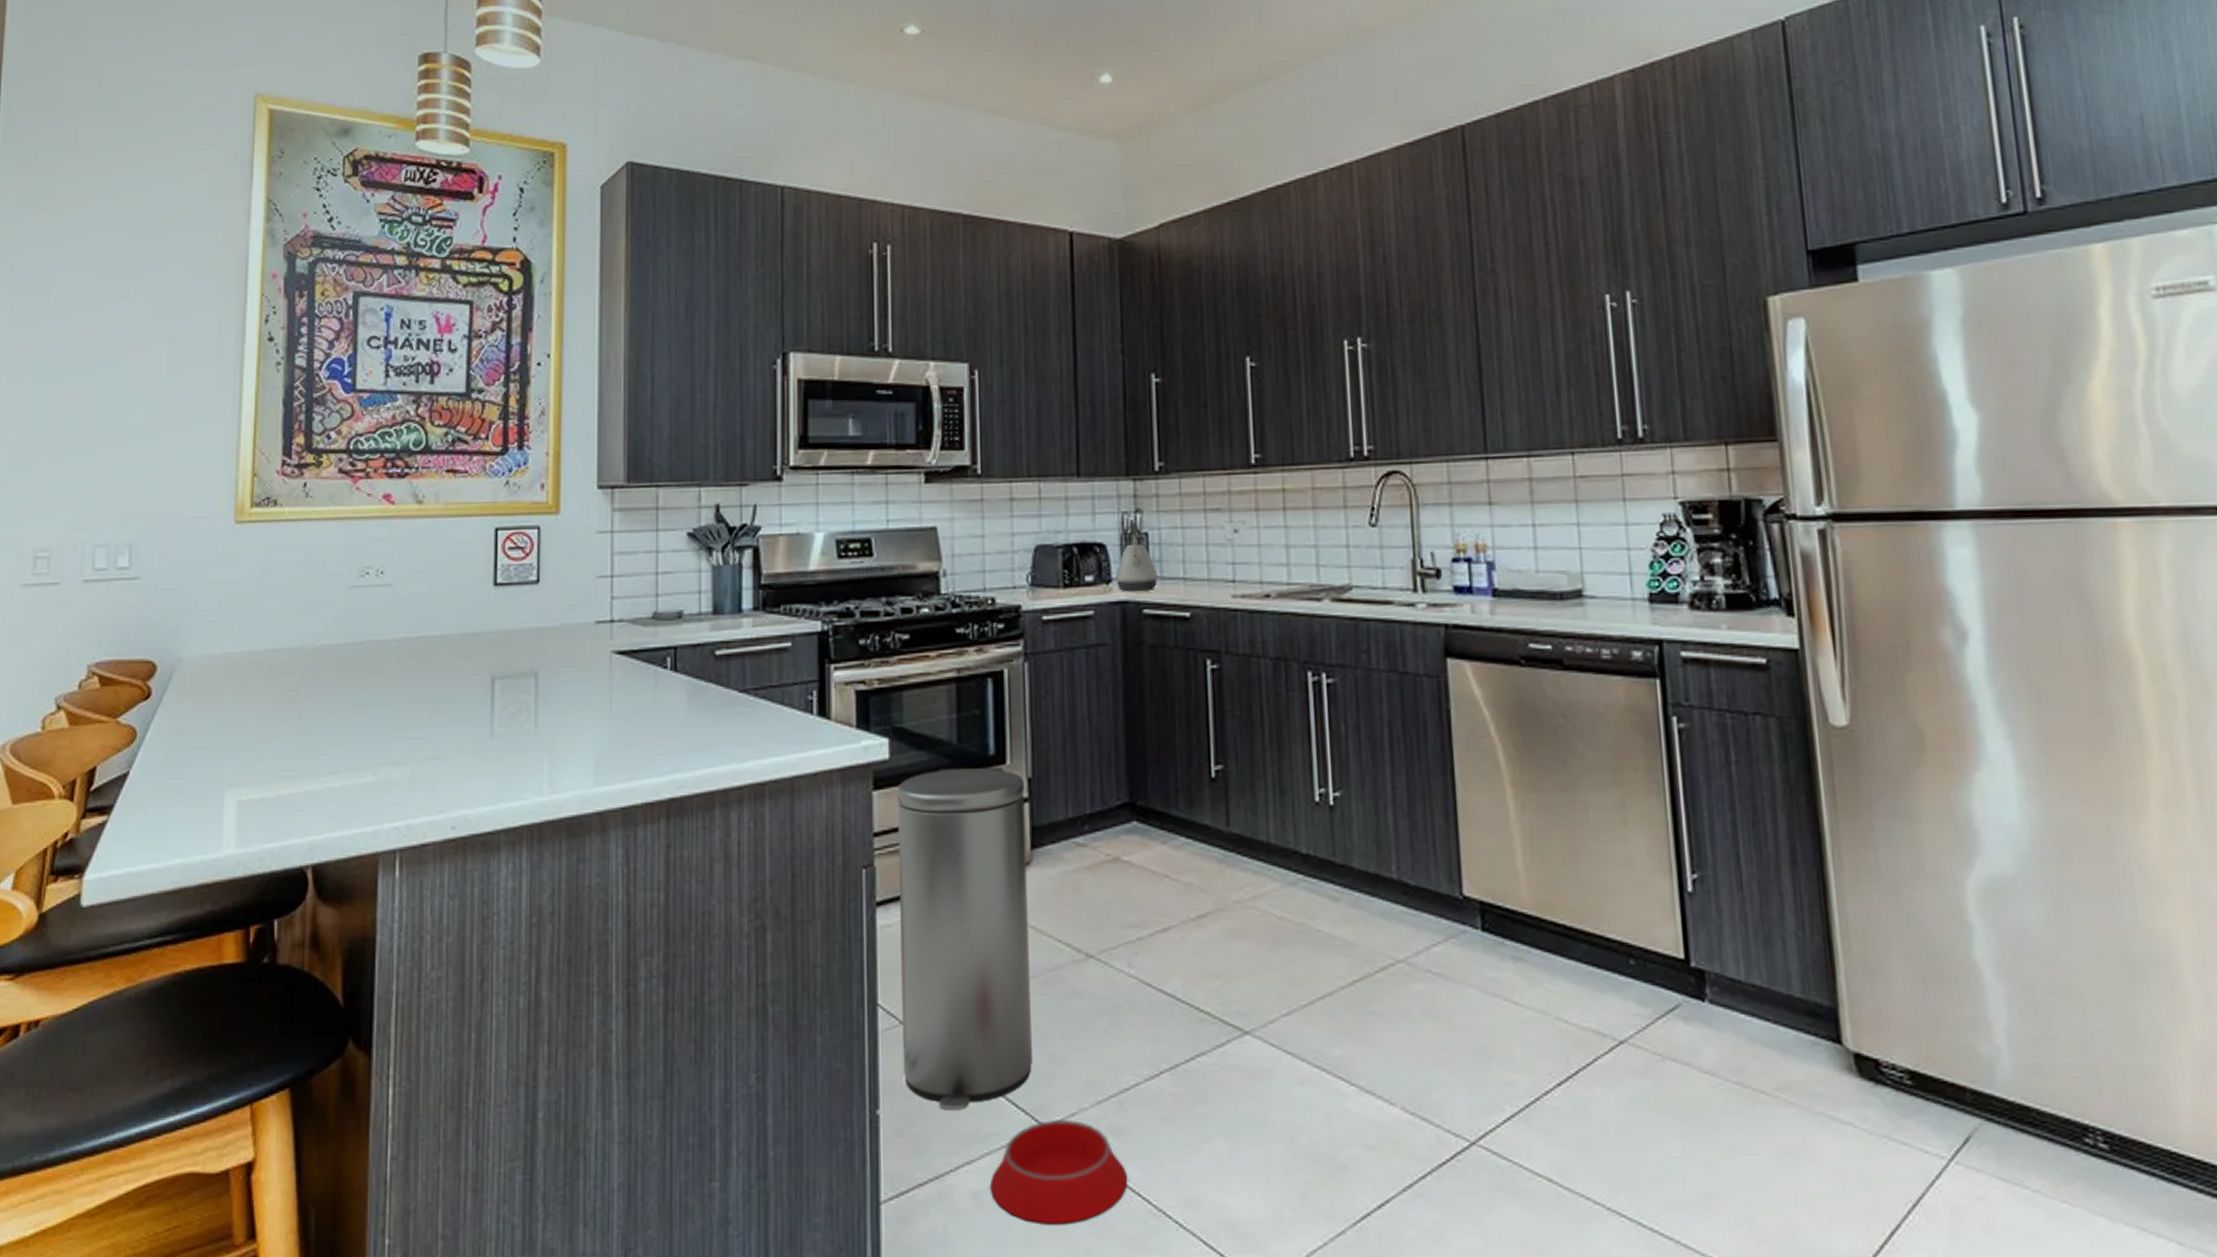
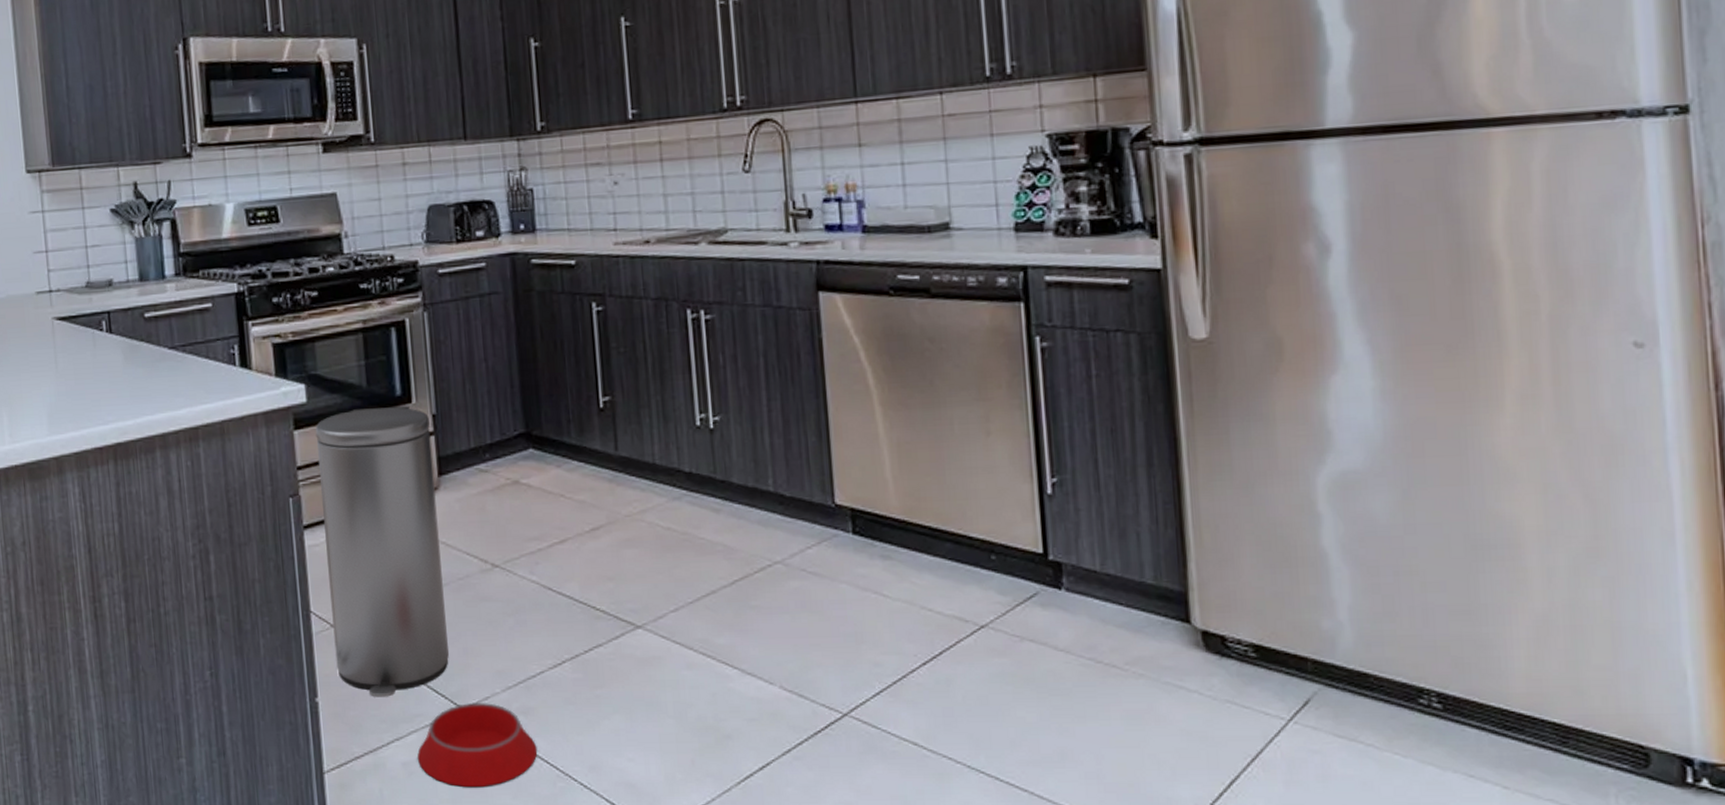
kettle: present [1116,522,1158,591] -> none [504,179,544,244]

